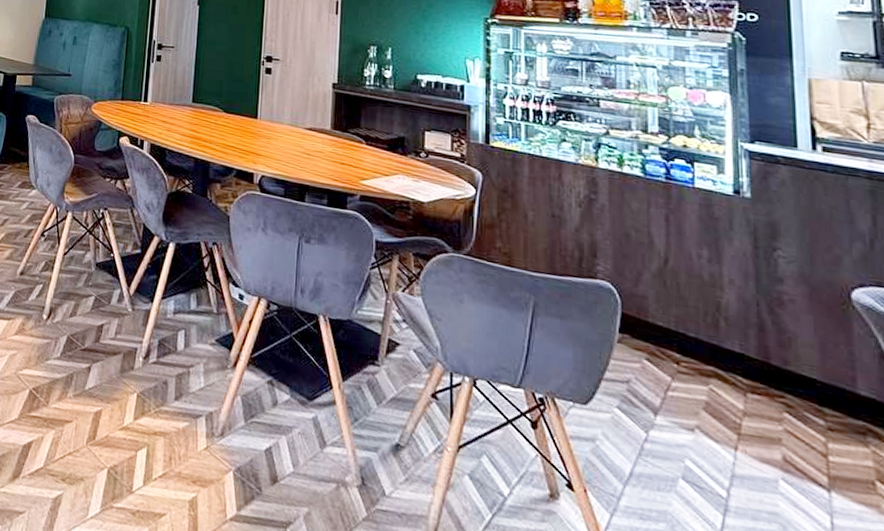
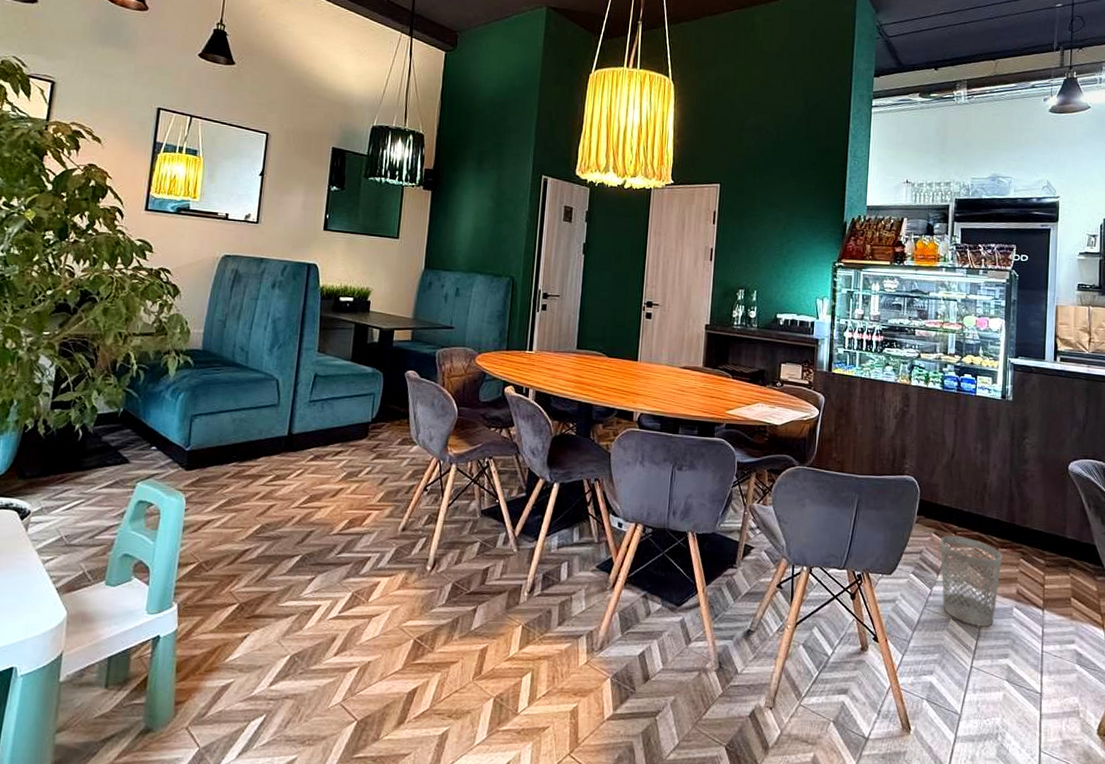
wastebasket: none [655,365,754,500] -> present [940,536,1002,627]

